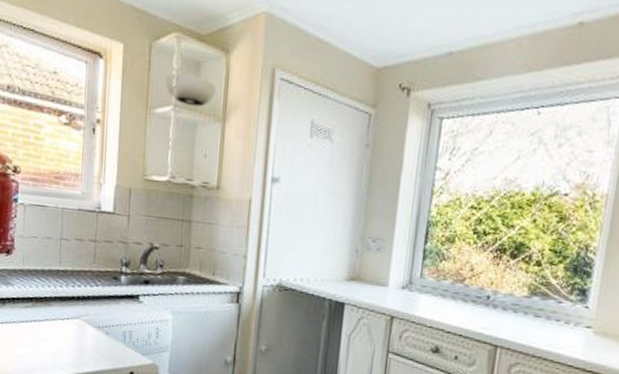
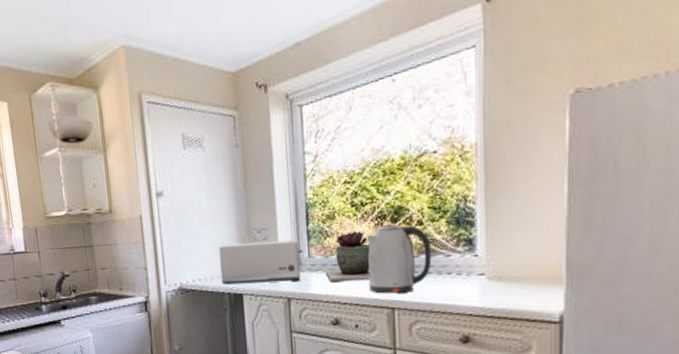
toaster: none [324,247,416,301] -> present [219,239,304,285]
succulent plant: none [434,259,485,313] -> present [325,231,370,283]
kettle: none [475,259,546,333] -> present [366,224,432,294]

